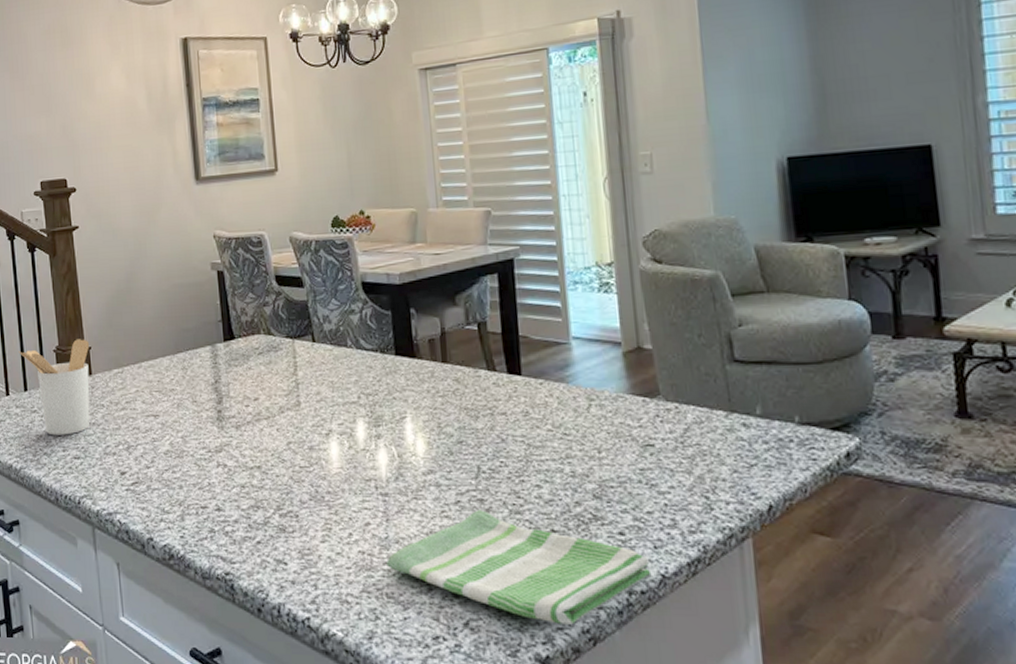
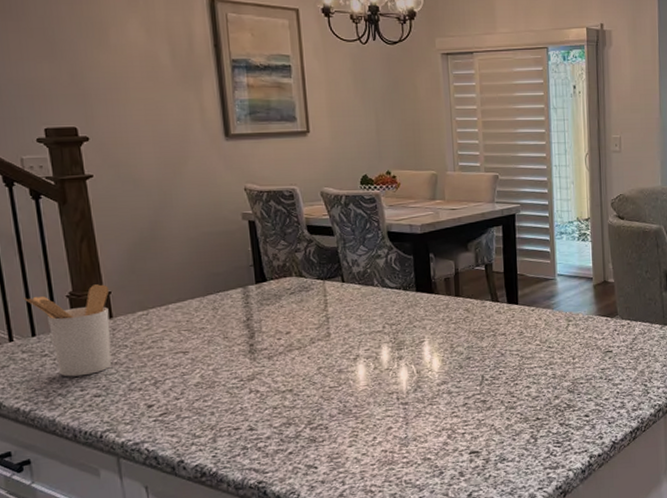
dish towel: present [386,510,652,625] -> none [406,408,606,486]

